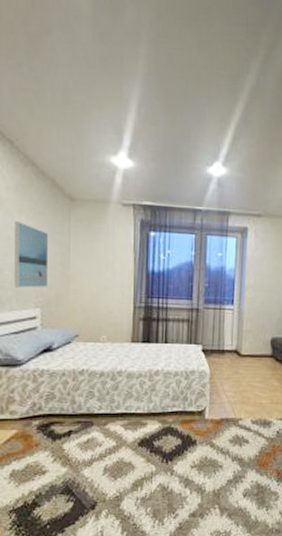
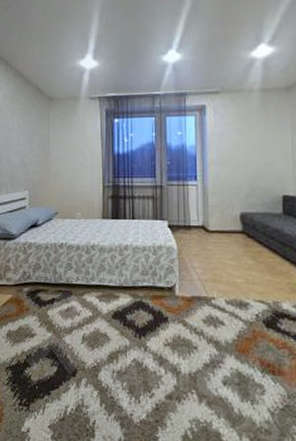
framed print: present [15,221,49,288] -> none [9,122,34,174]

